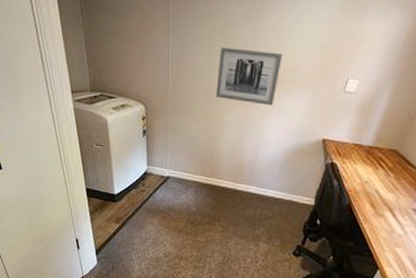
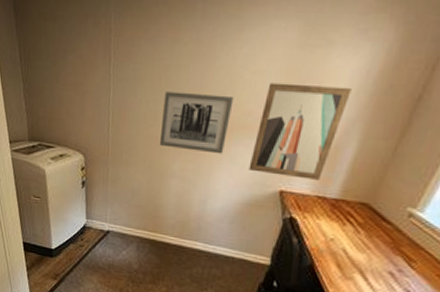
wall art: none [295,42,384,130] -> present [248,83,352,180]

